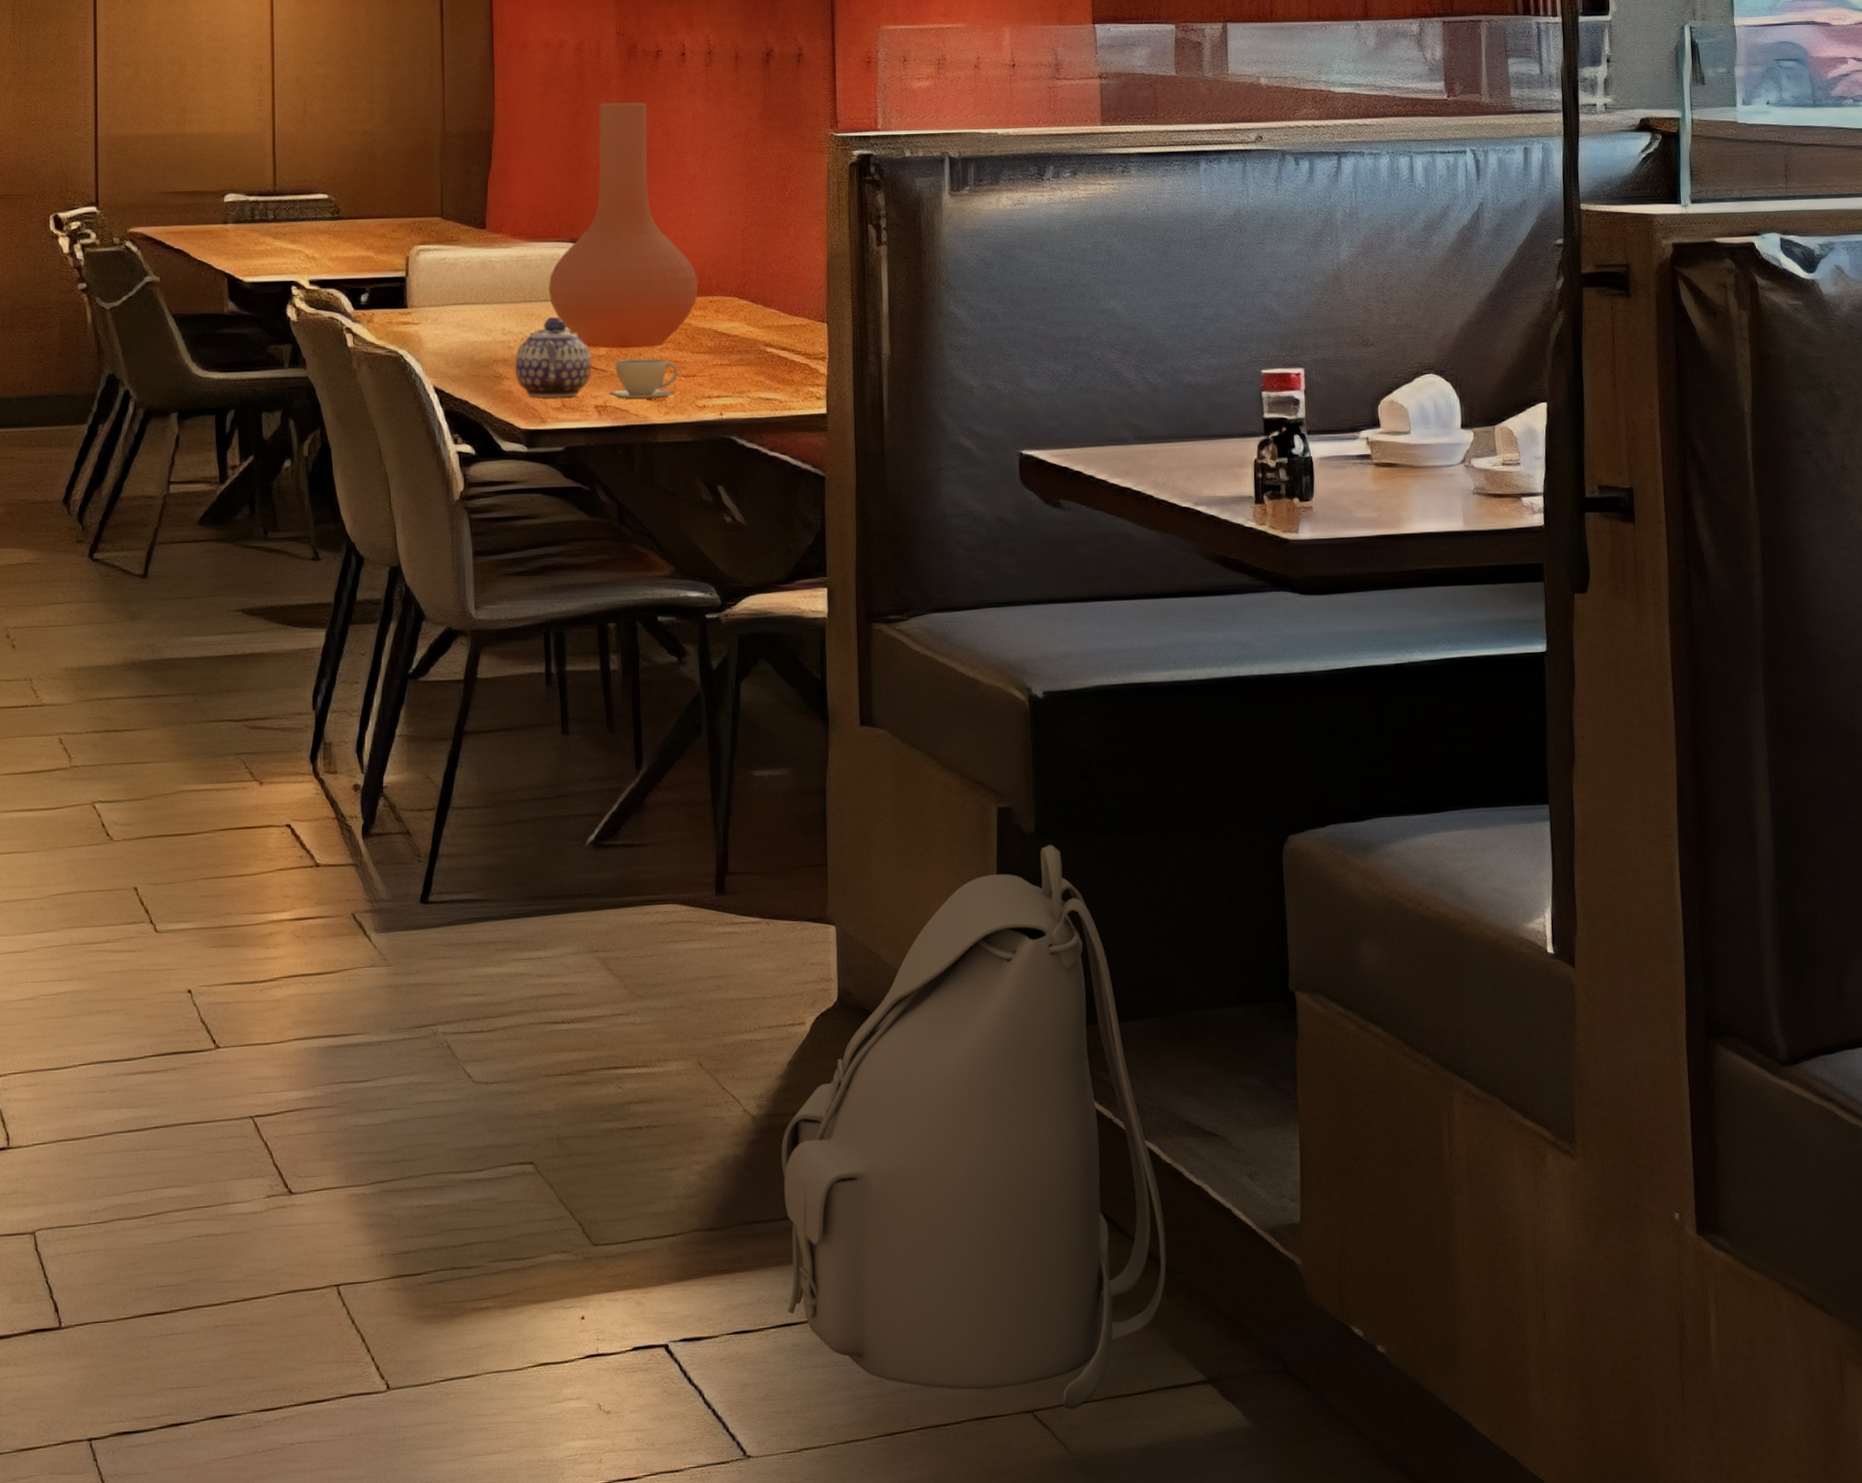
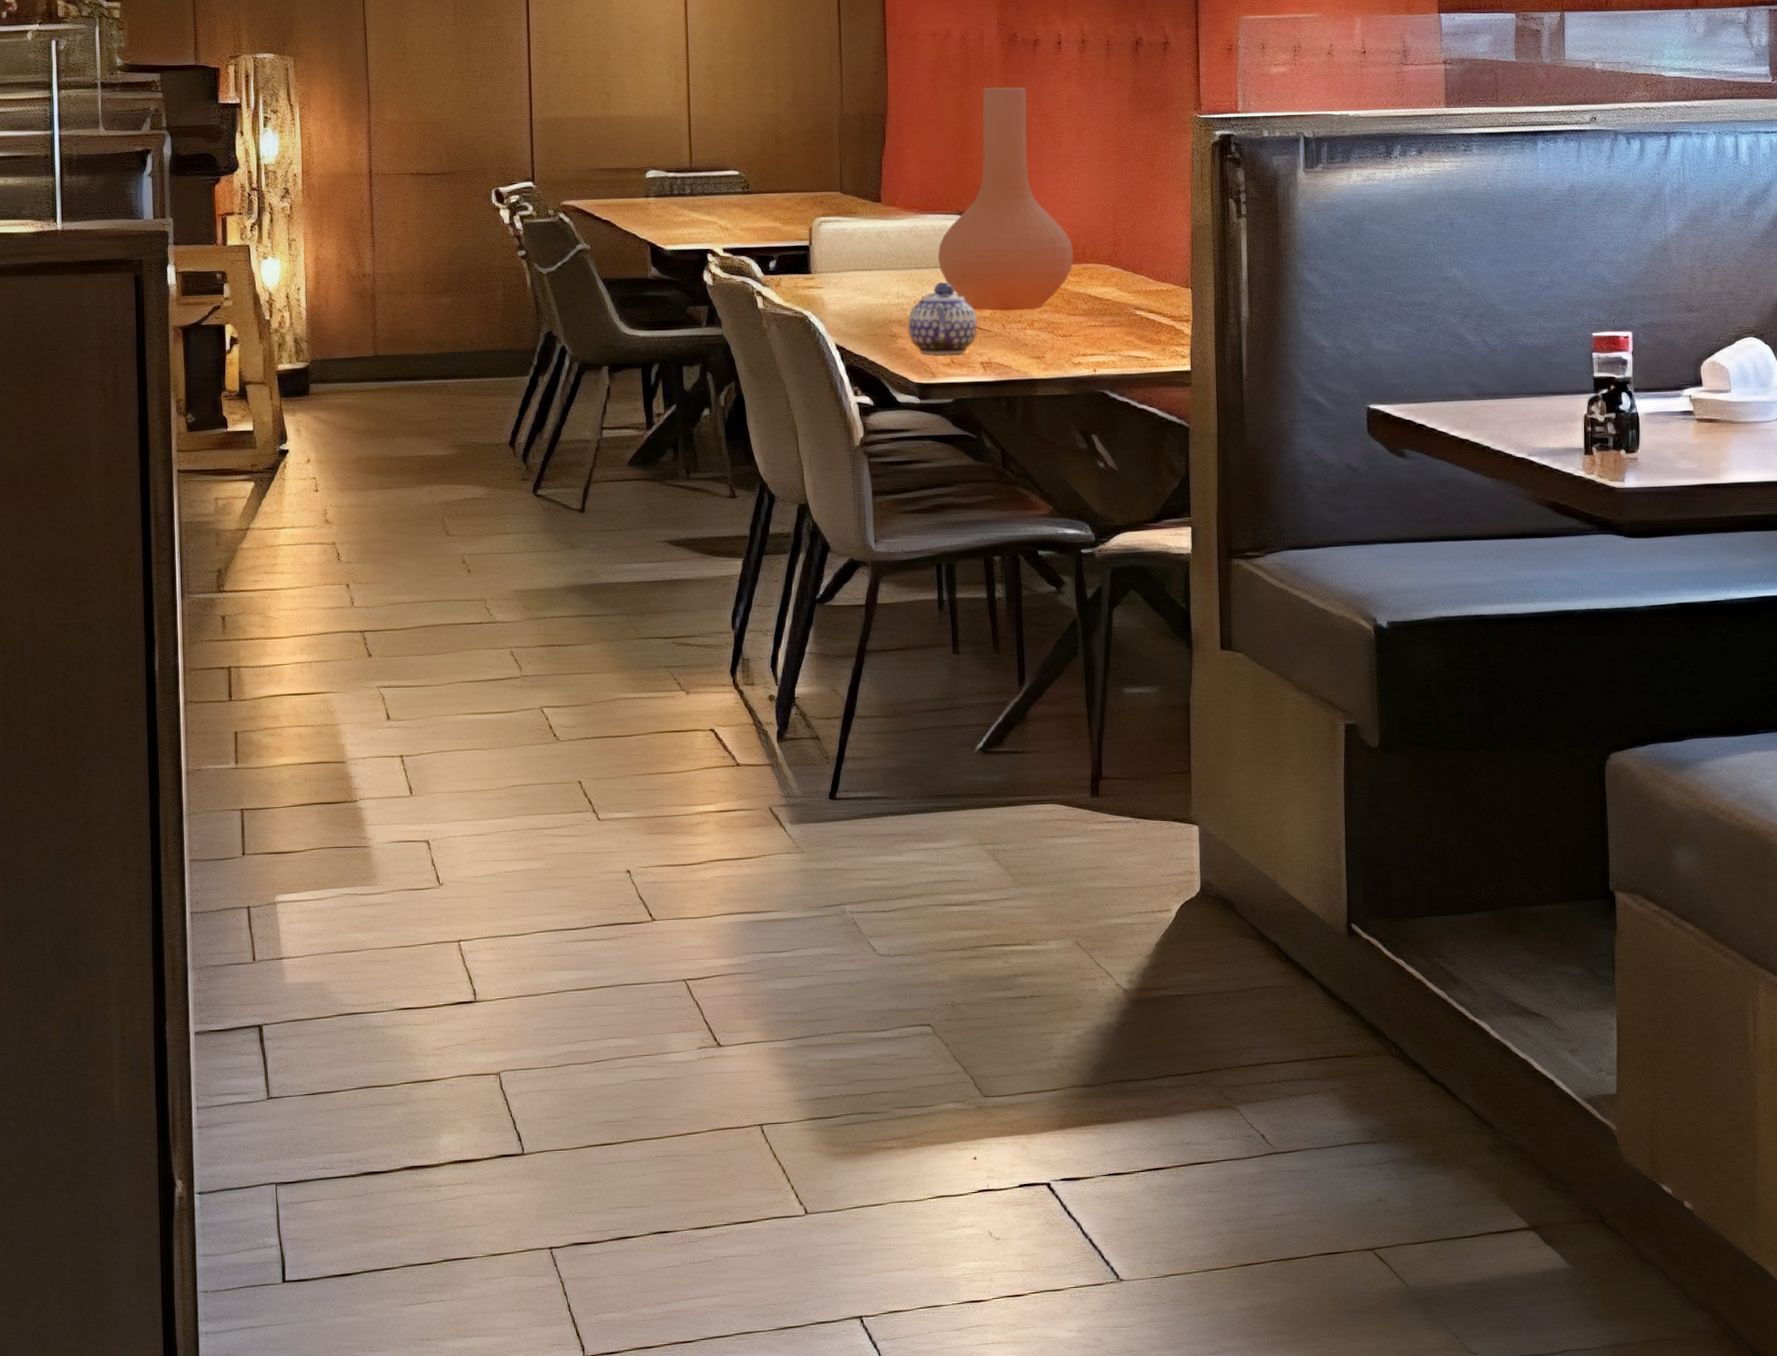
teacup: present [609,358,679,400] -> none [993,320,1056,357]
backpack: present [781,845,1167,1410] -> none [1149,758,1494,1249]

